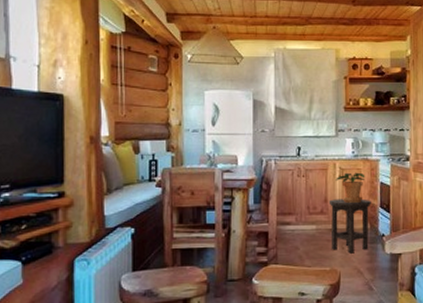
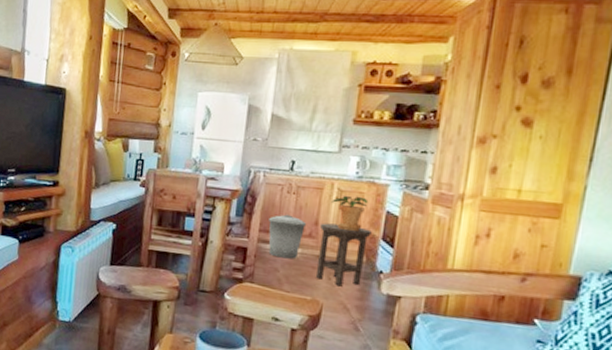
trash can: none [284,196,318,236] -> present [268,214,307,259]

